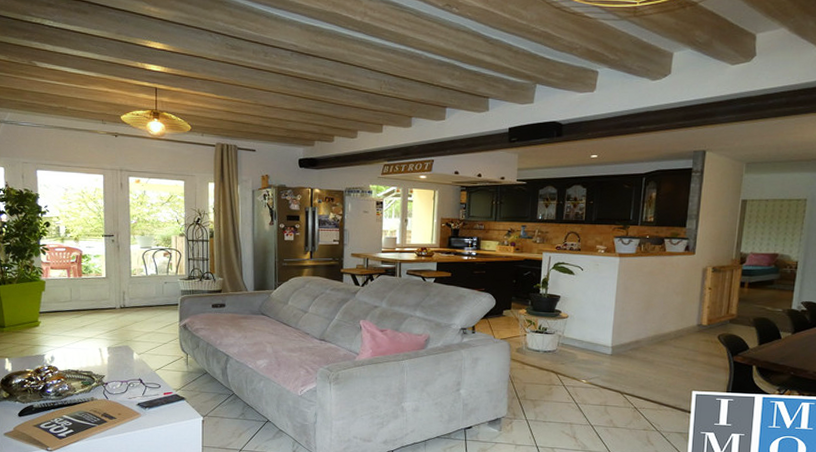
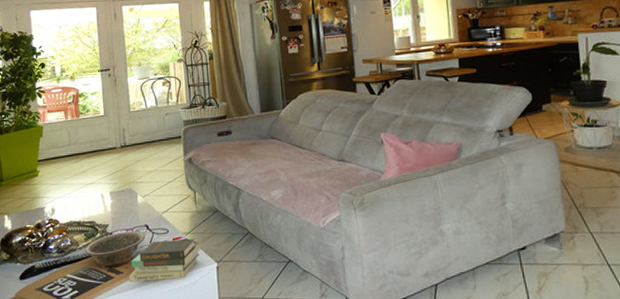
decorative bowl: none [81,382,139,414] -> present [84,230,146,269]
books: none [120,393,190,428] -> present [128,239,202,282]

